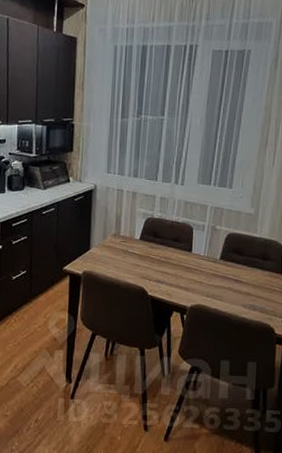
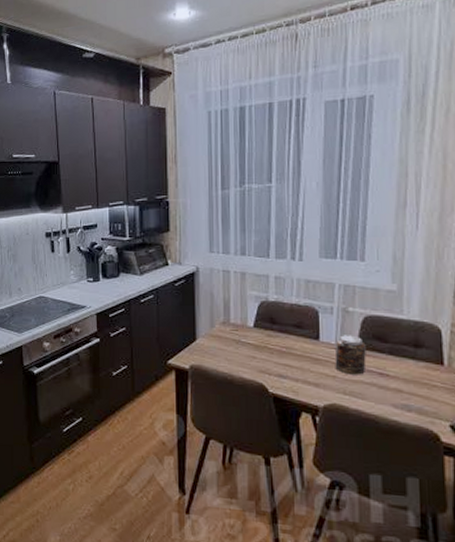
jar: none [202,248,227,281] -> present [334,335,367,375]

